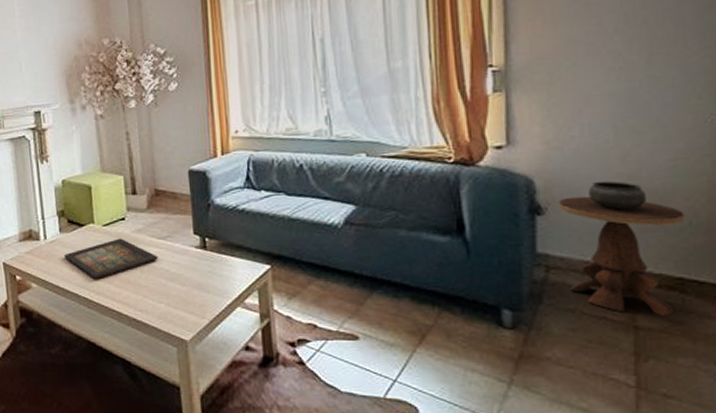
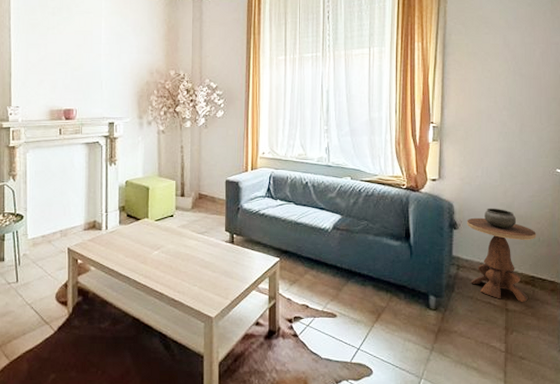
icon panel: present [64,238,159,279] -> none [121,232,197,264]

